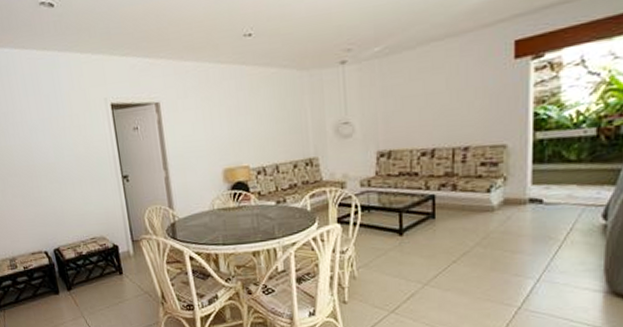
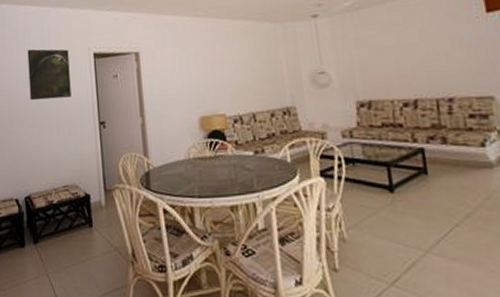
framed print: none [38,99,91,156] -> present [27,49,71,101]

